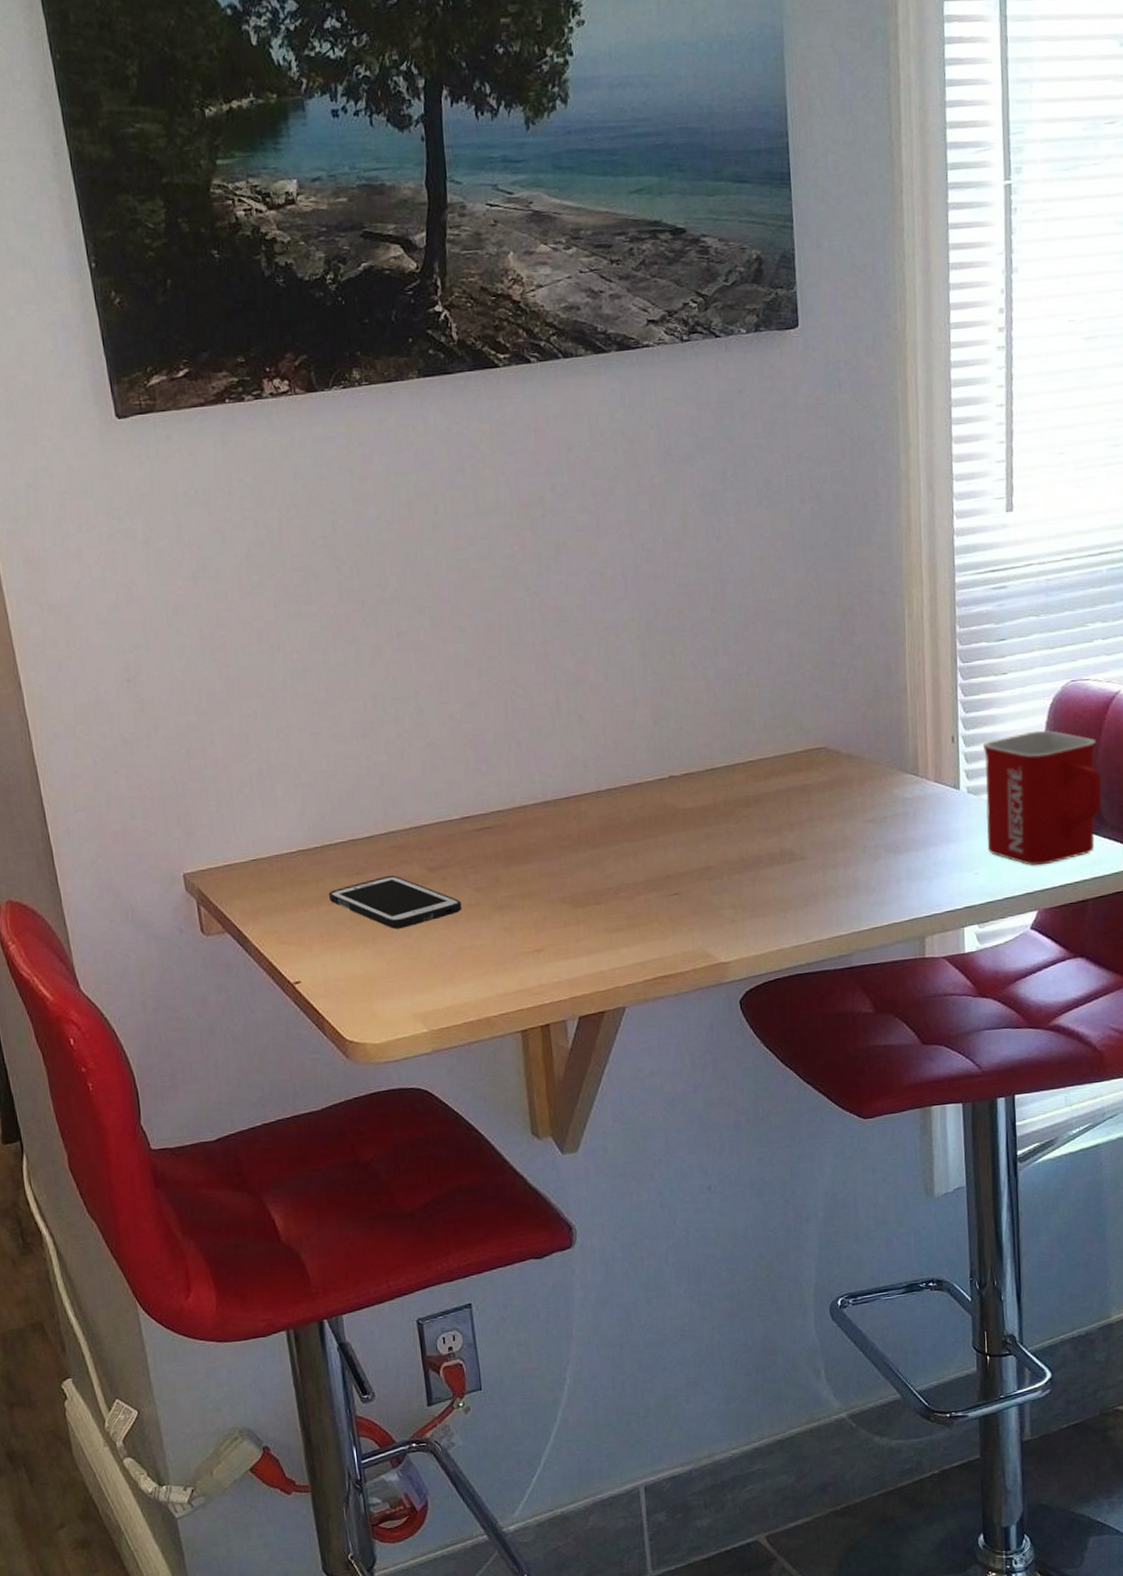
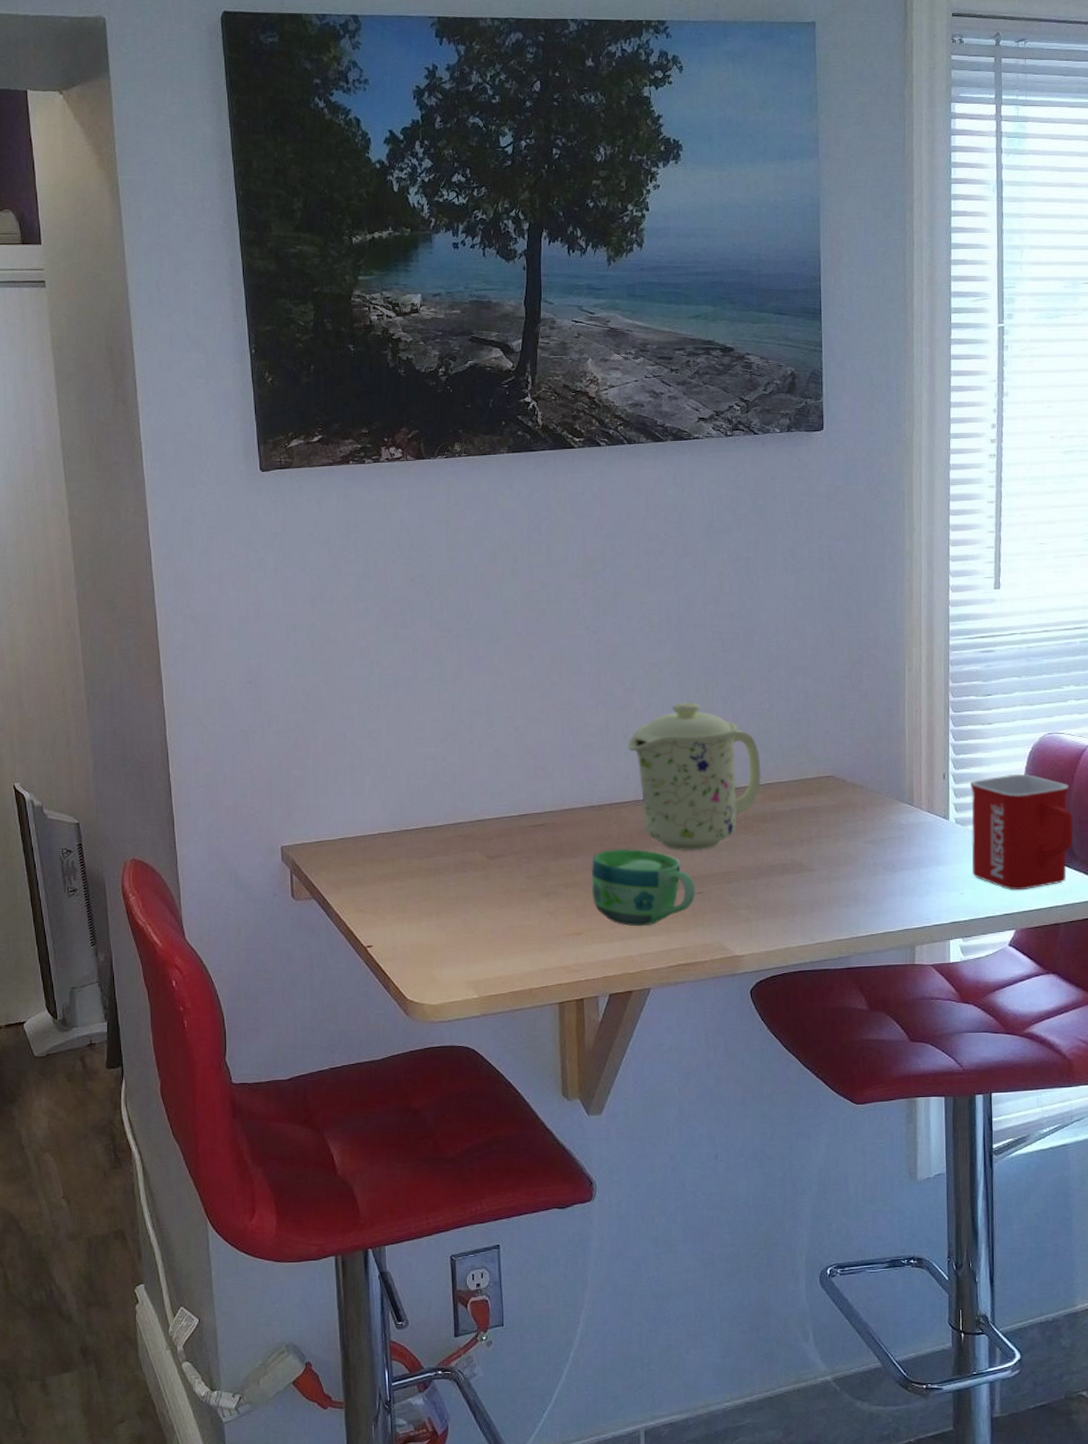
cell phone: present [329,875,462,929] -> none [402,859,515,906]
cup: none [550,848,673,938] -> present [591,848,696,927]
mug: none [583,670,742,846] -> present [628,702,761,850]

